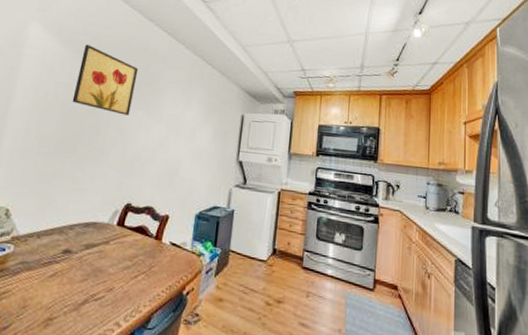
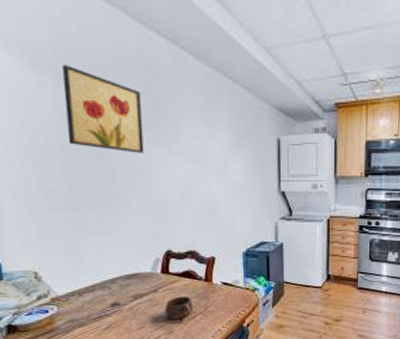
cup: none [110,251,139,277] -> present [165,296,193,320]

